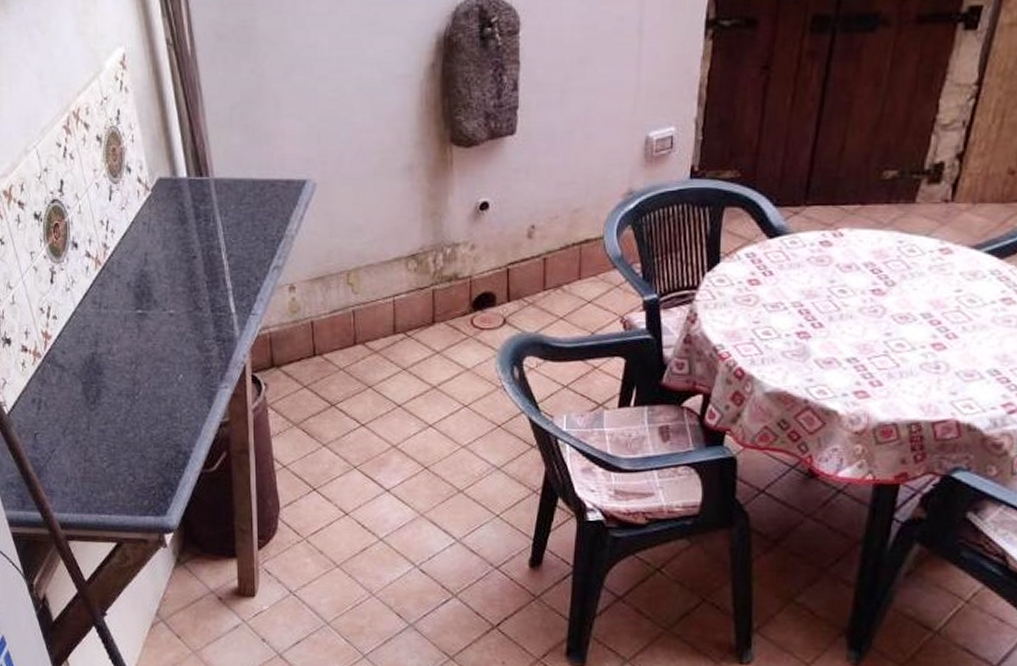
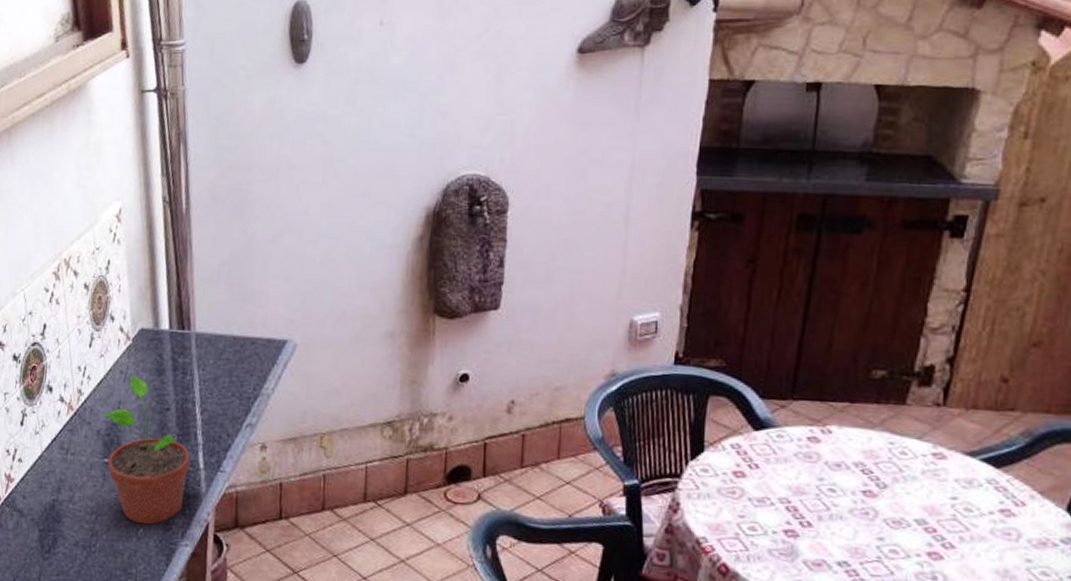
potted plant: none [132,226,221,371] -> present [104,375,190,525]

